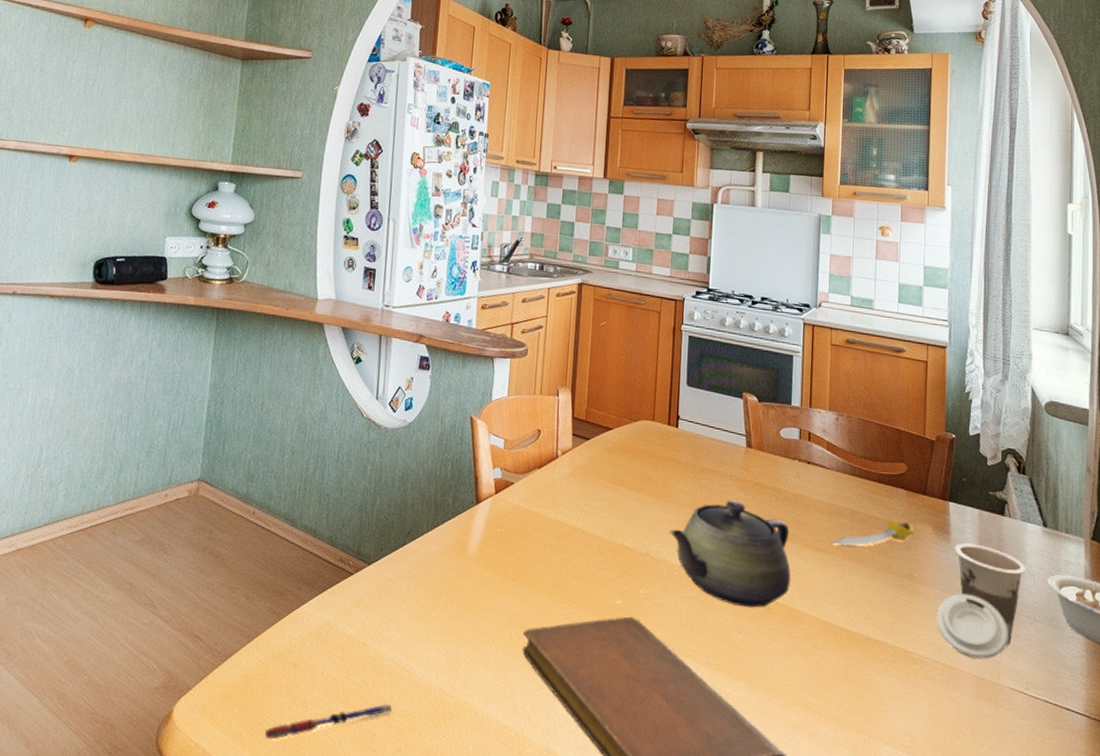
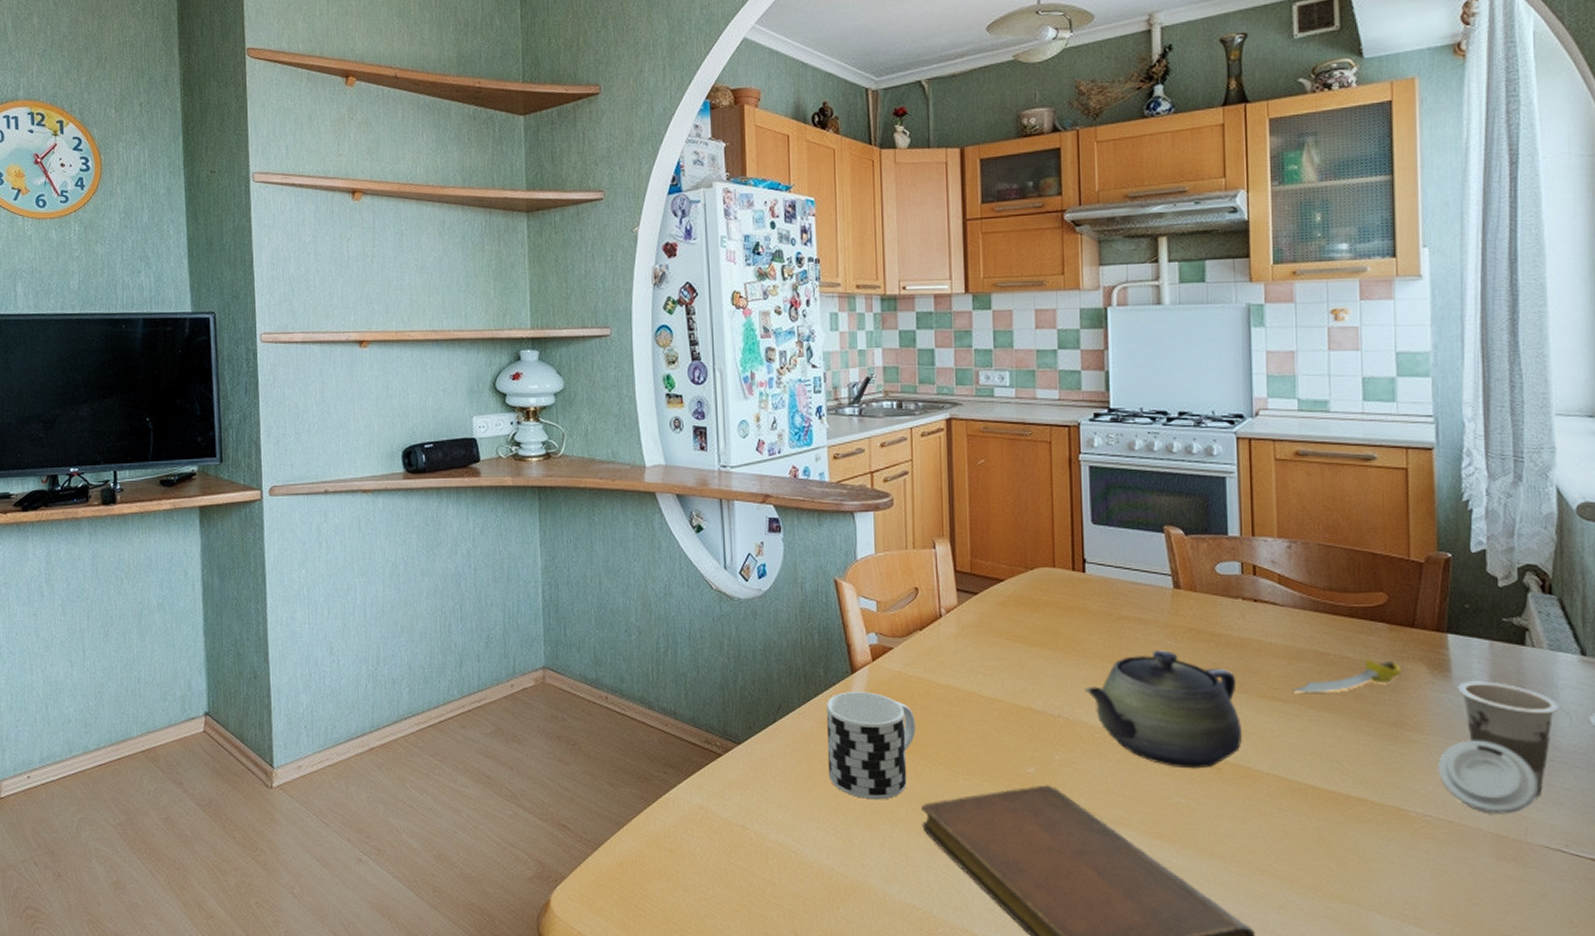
pen: present [264,704,393,740] -> none [647,887,783,926]
cup: none [446,520,527,624] -> present [826,692,916,800]

